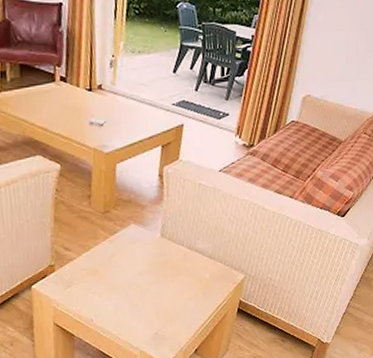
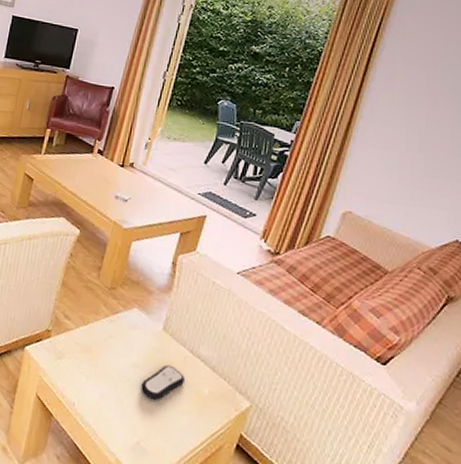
remote control: none [150,264,187,296] -> present [141,364,185,400]

